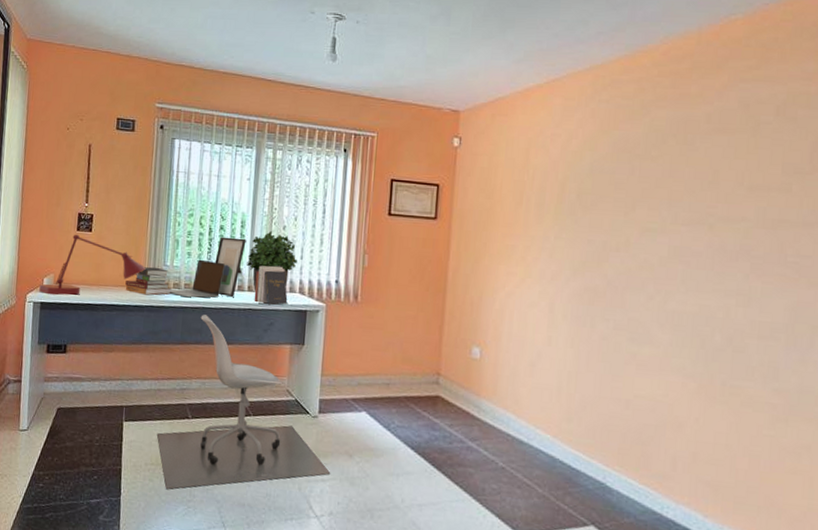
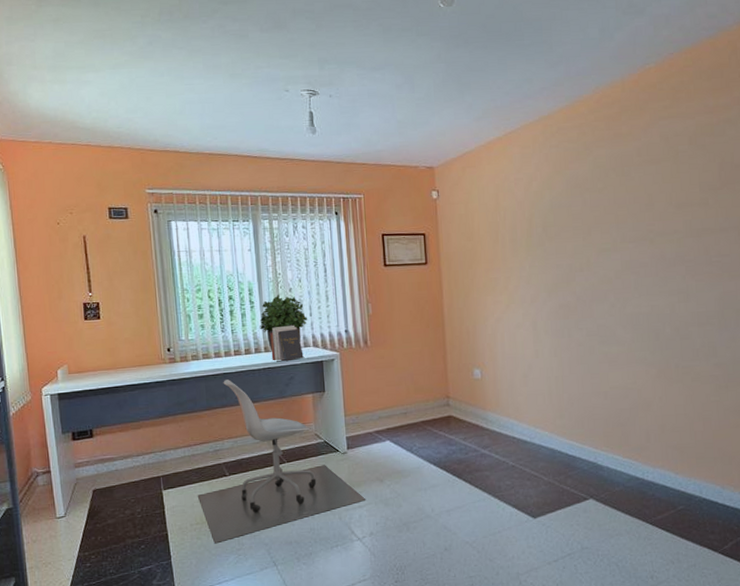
desk lamp: present [39,234,146,296] -> none [54,323,161,385]
books: present [125,267,171,295] -> none [143,343,190,371]
laptop: present [170,259,226,298] -> none [189,329,240,367]
picture frame: present [215,236,247,298] -> none [229,304,257,360]

